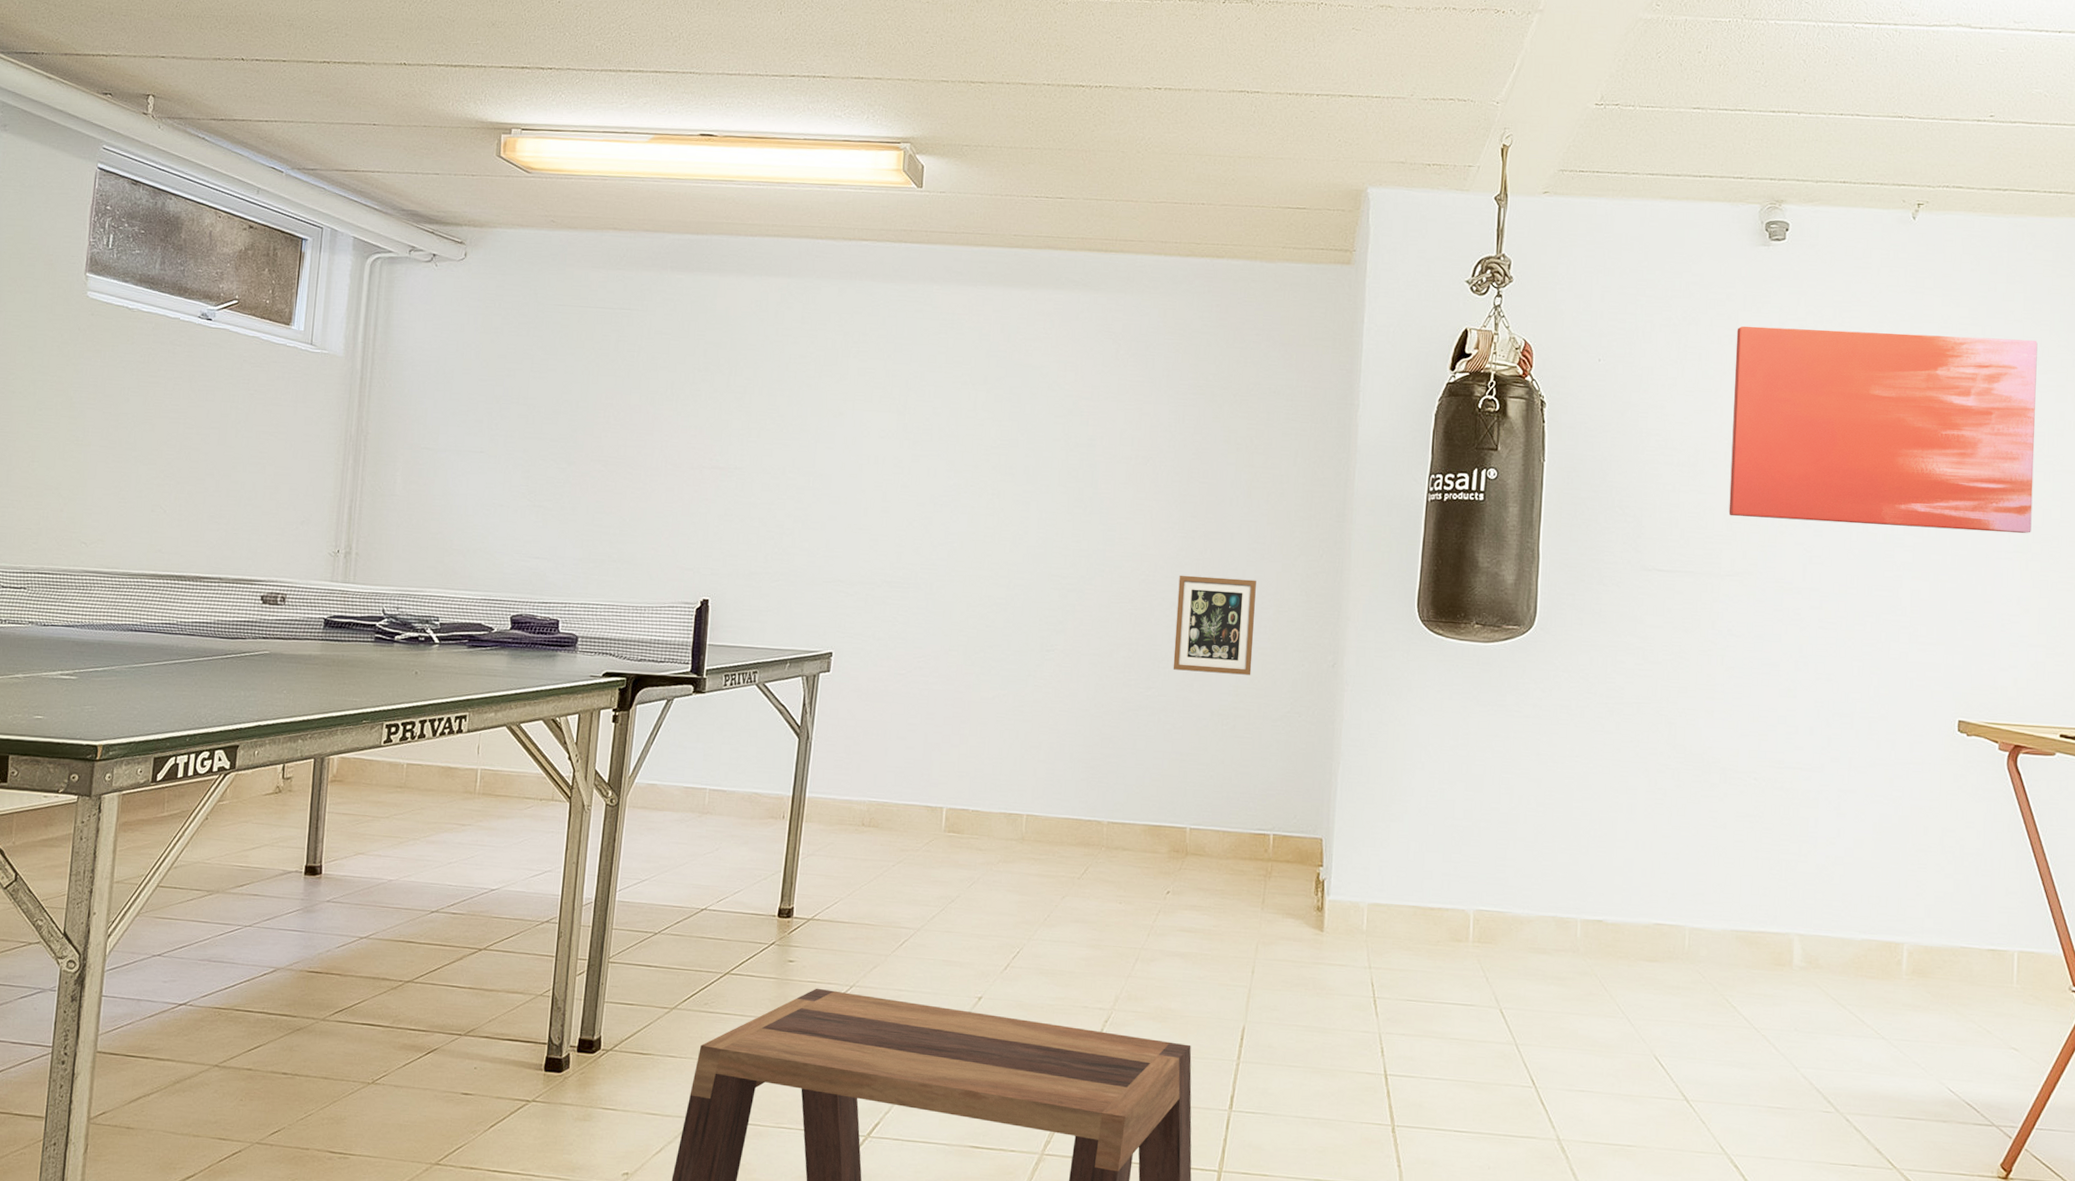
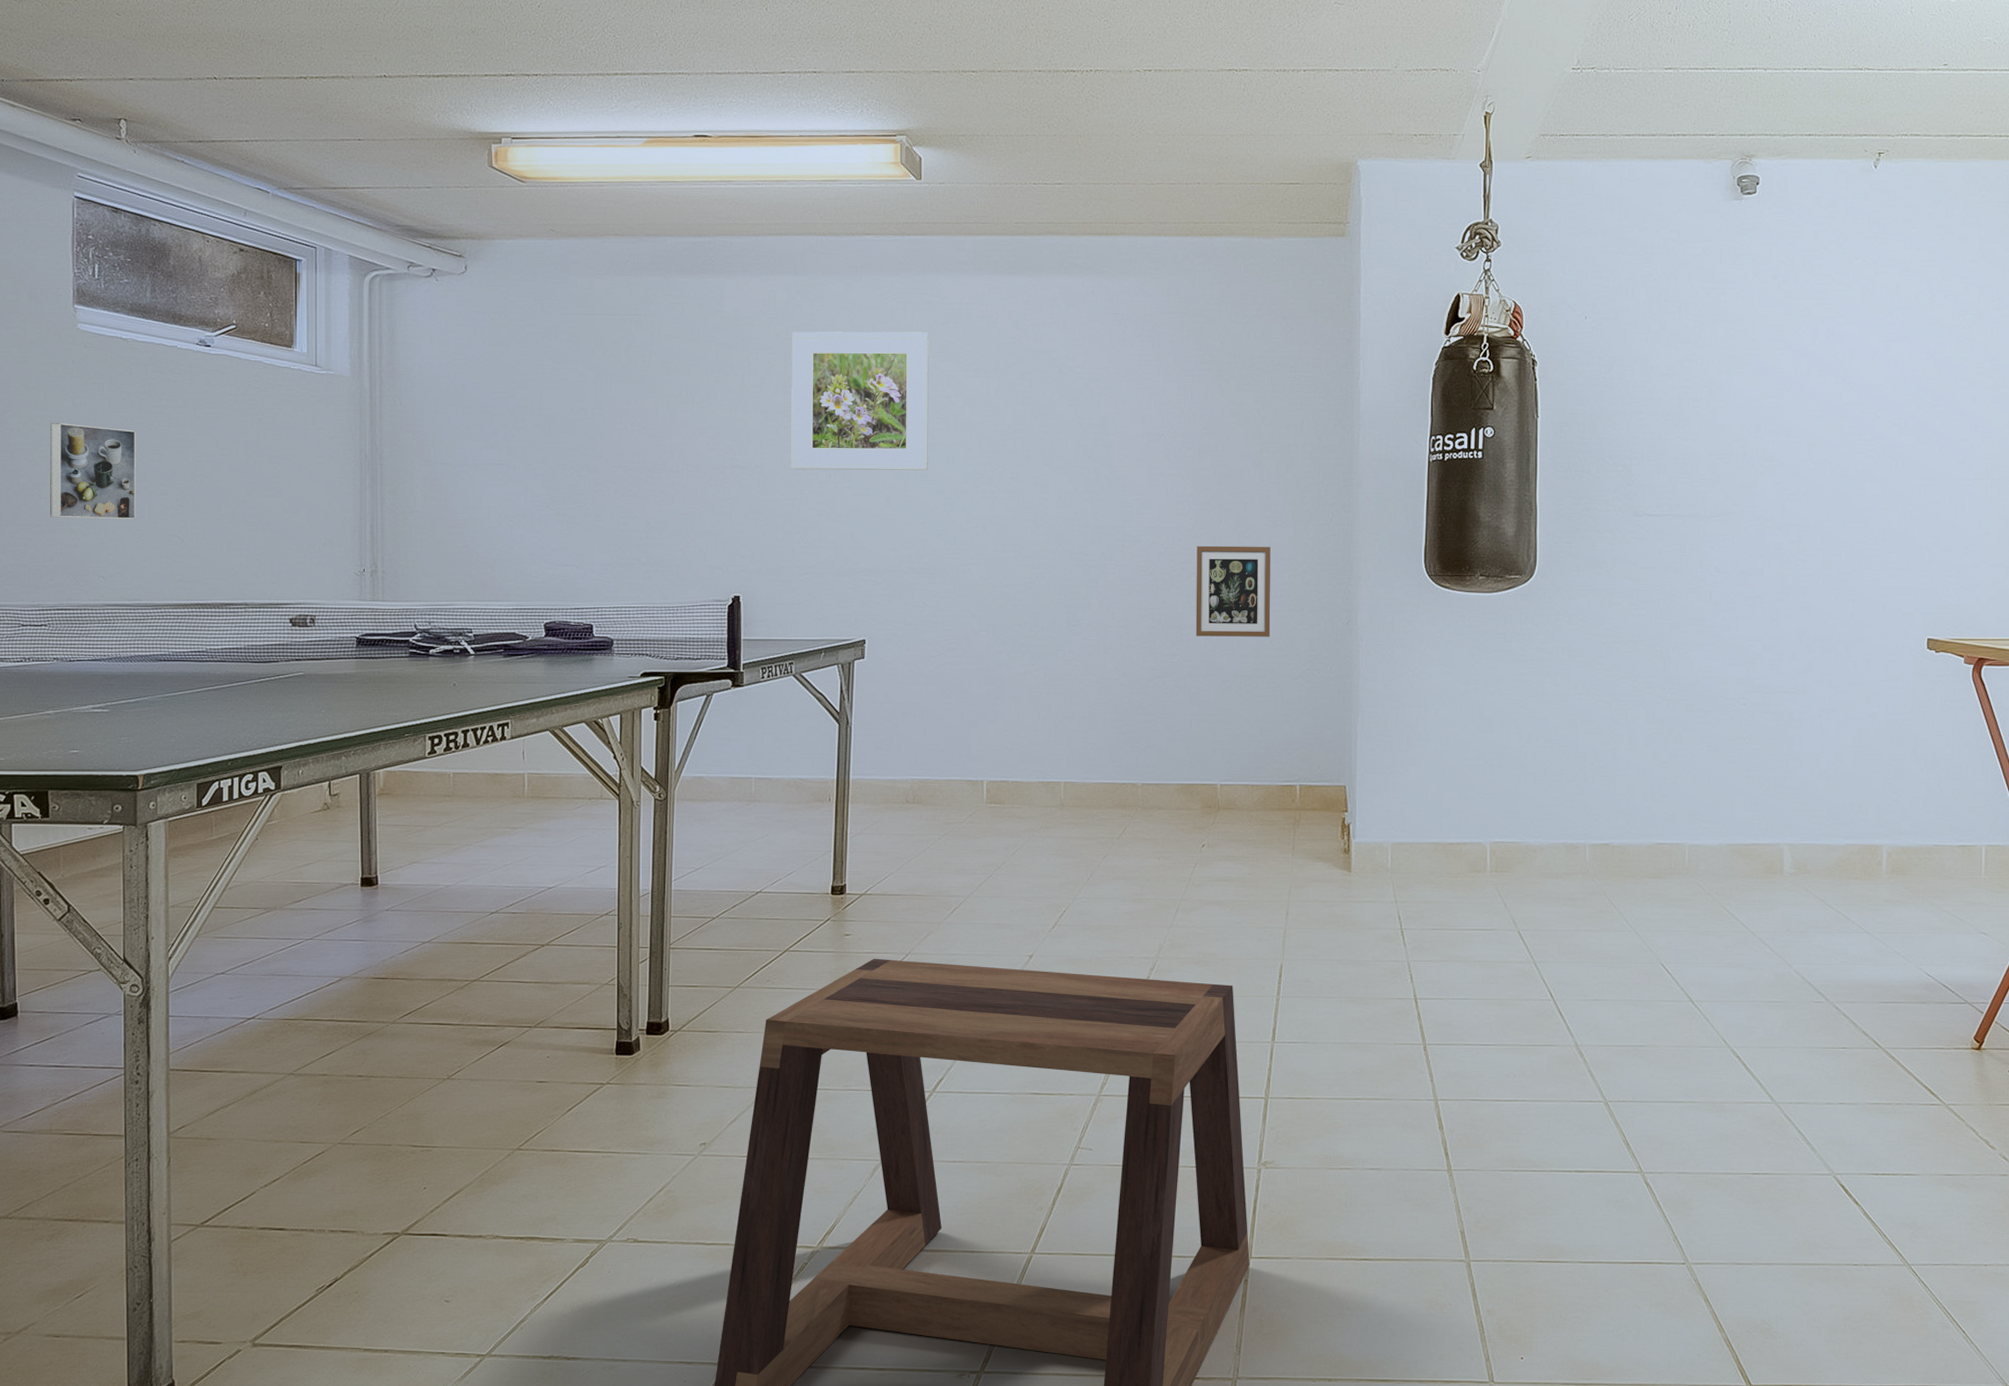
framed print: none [41,387,132,488] -> present [50,423,136,520]
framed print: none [770,334,919,482] -> present [791,331,929,471]
wall art: present [1728,326,2038,534] -> none [1712,278,1992,462]

